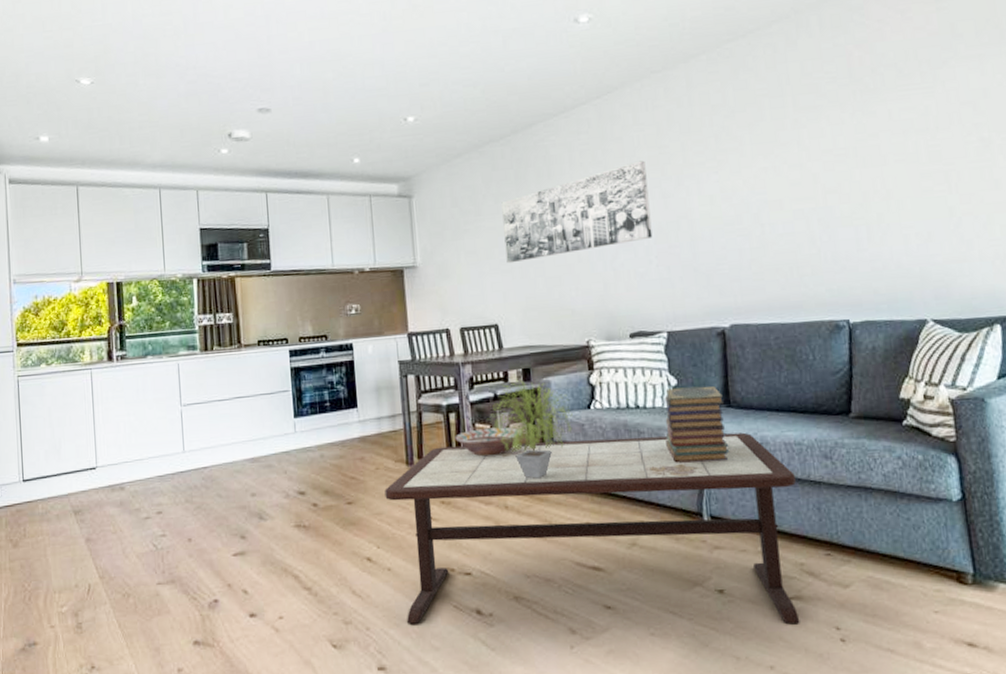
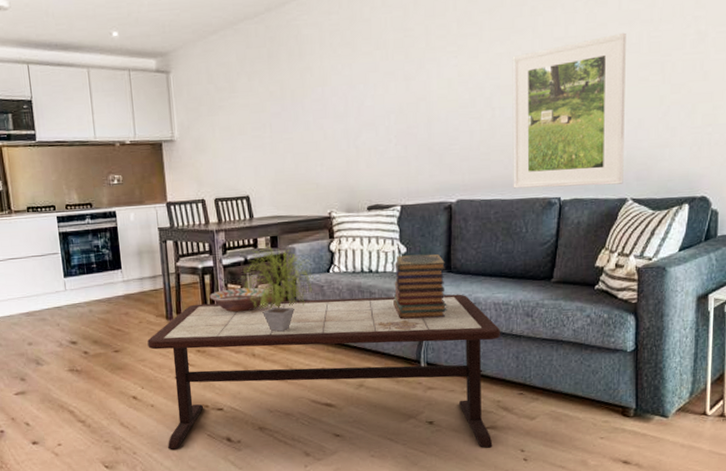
wall art: present [501,160,653,264] -> none [254,43,393,140]
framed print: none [778,142,920,311] -> present [512,32,626,189]

